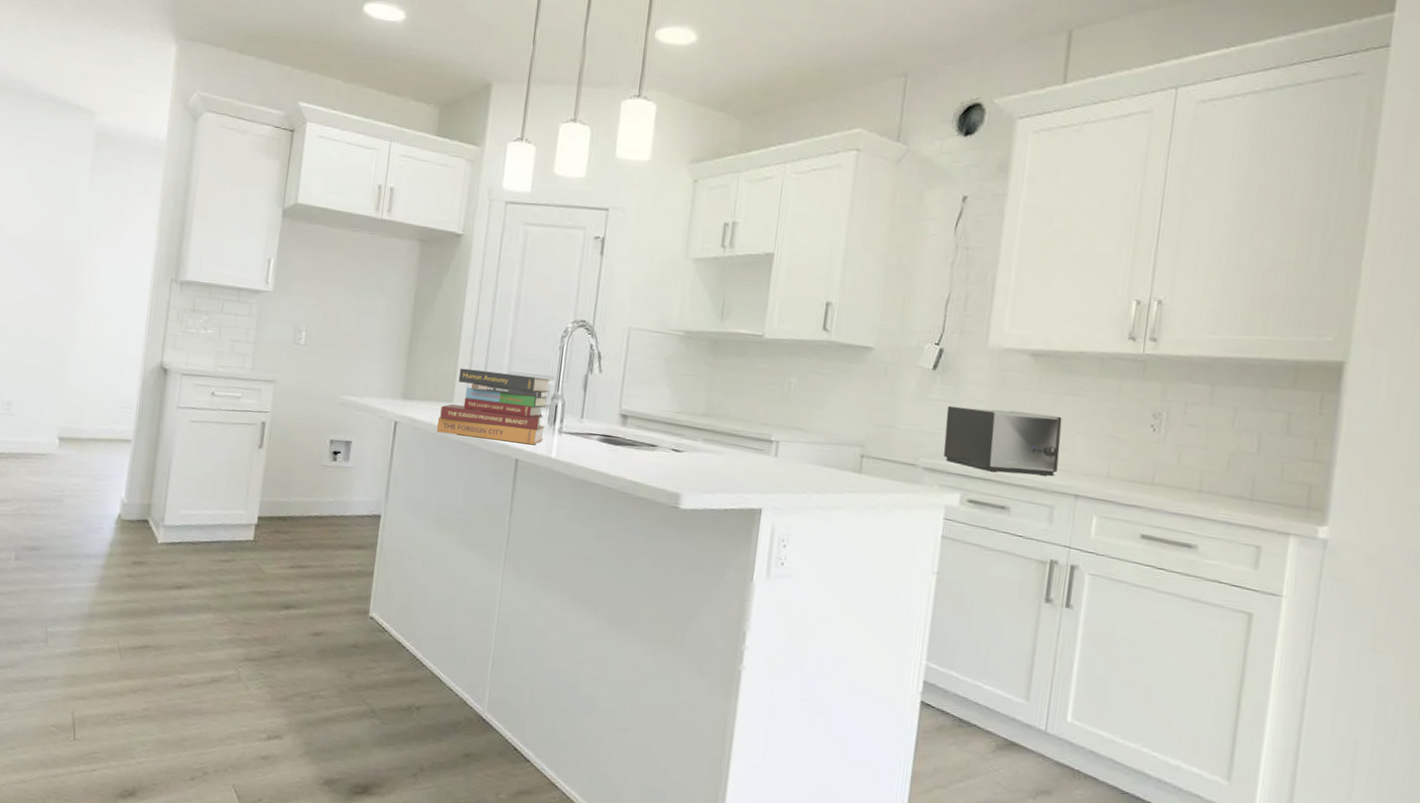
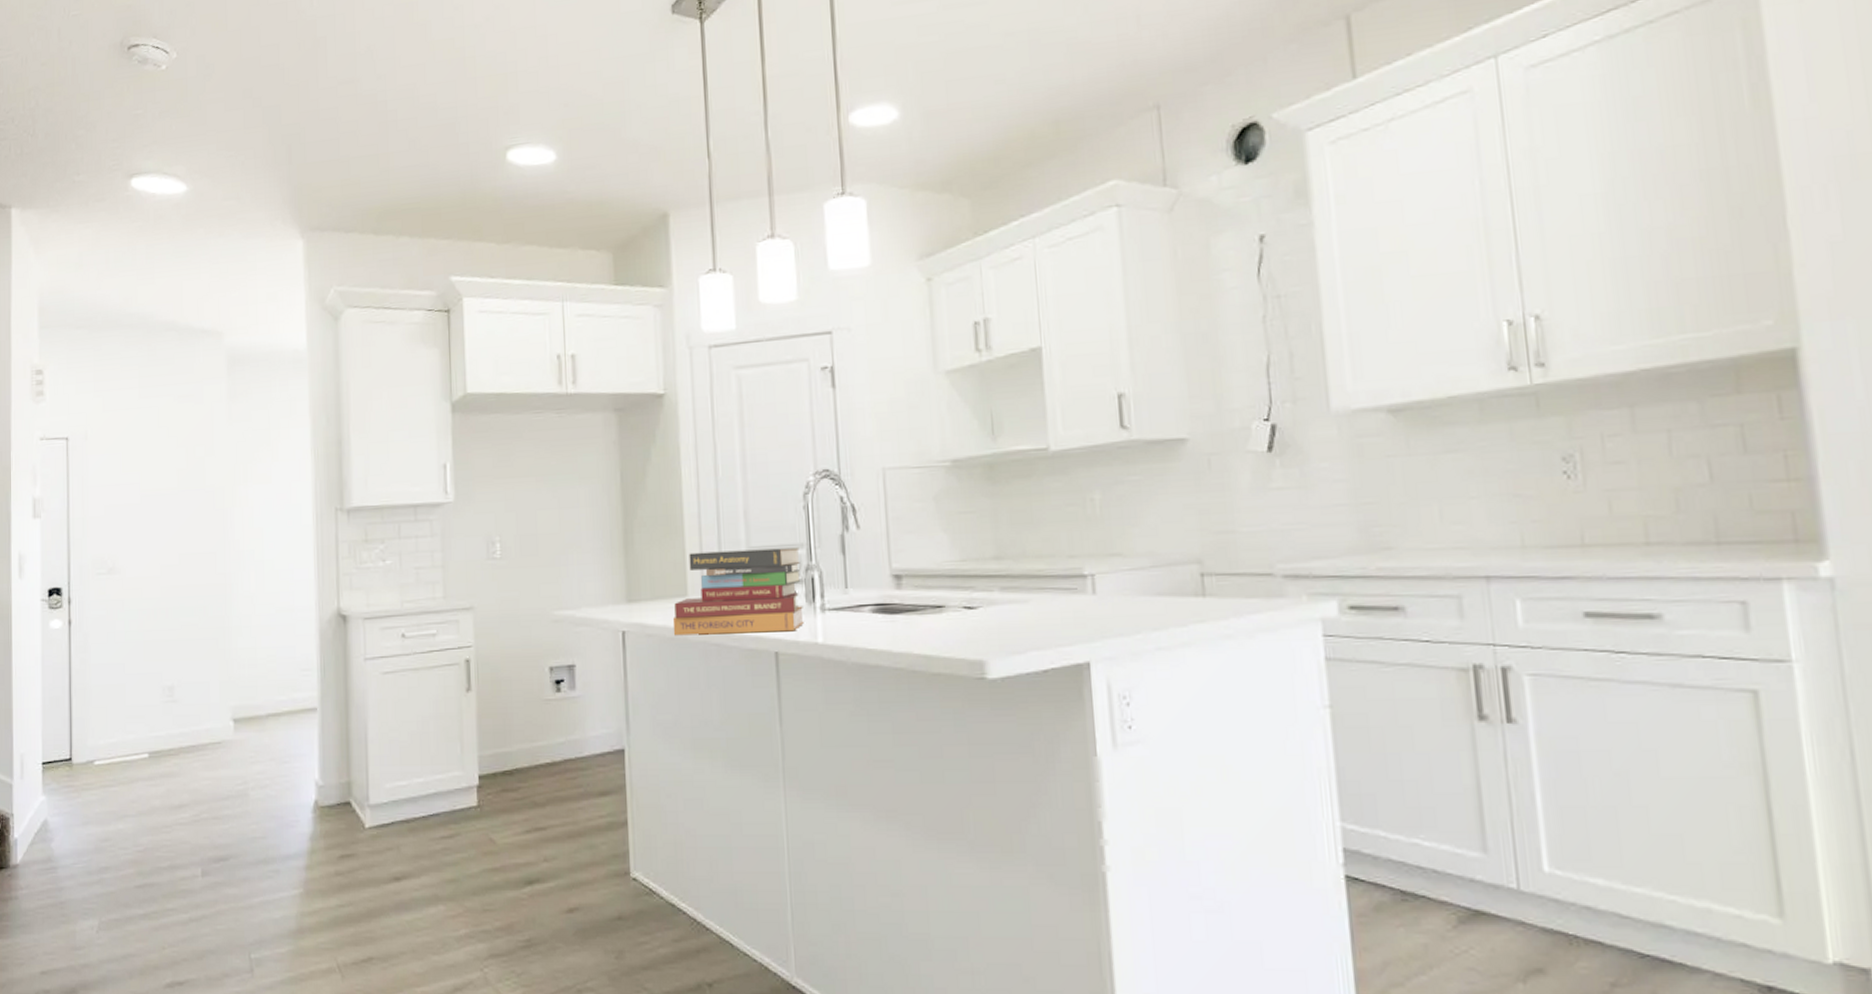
toaster: present [943,405,1062,477] -> none [1296,481,1455,568]

